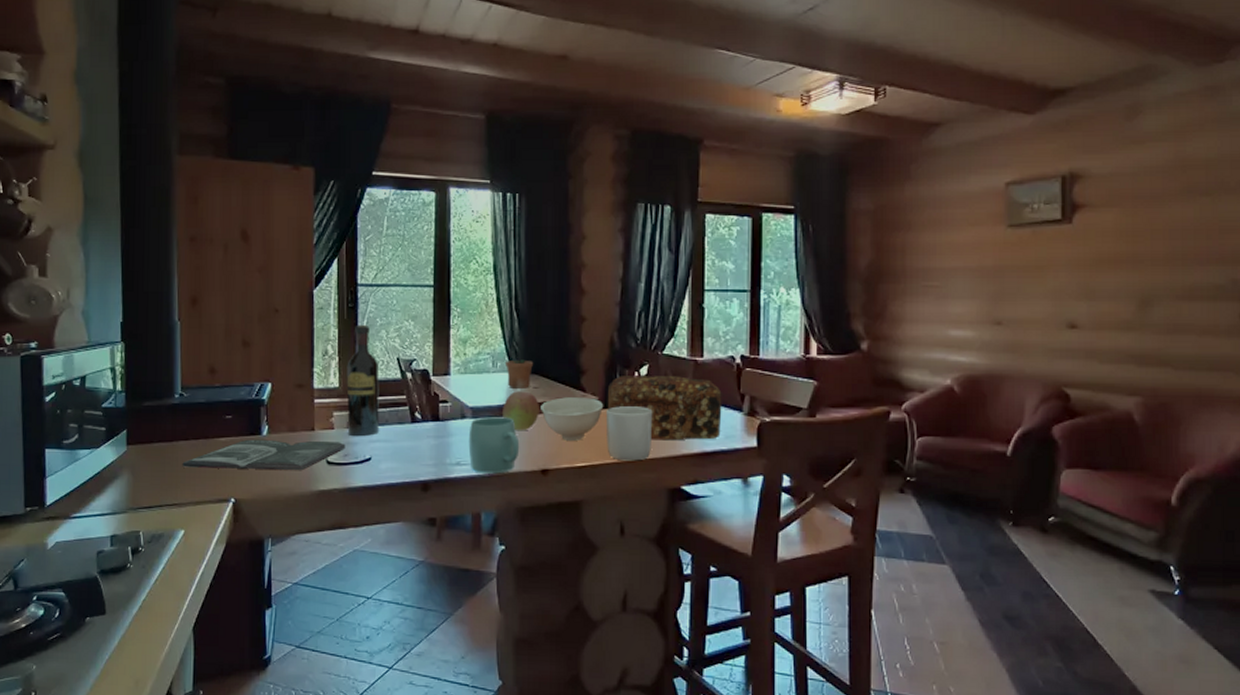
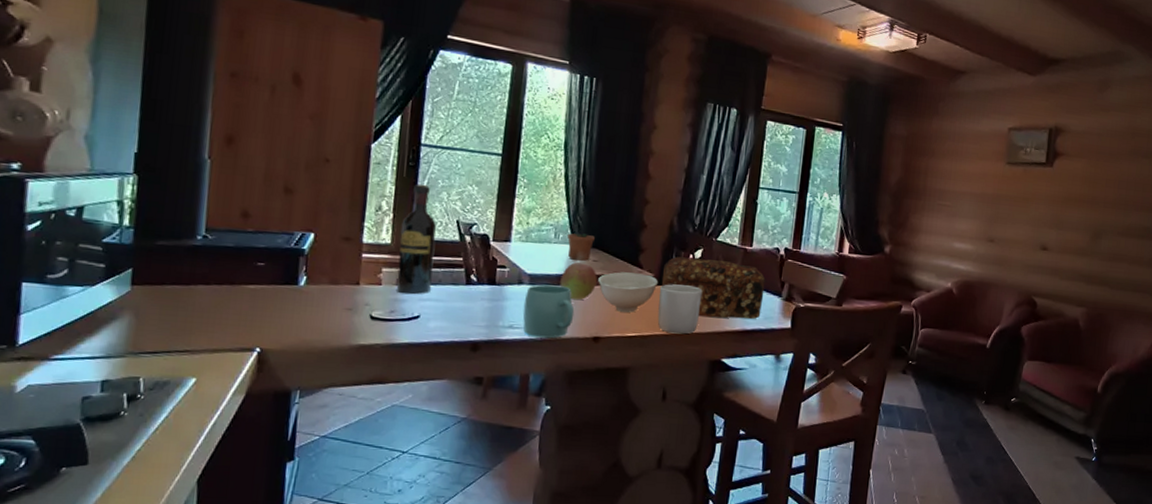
magazine: present [182,439,346,471] -> none [199,288,393,325]

